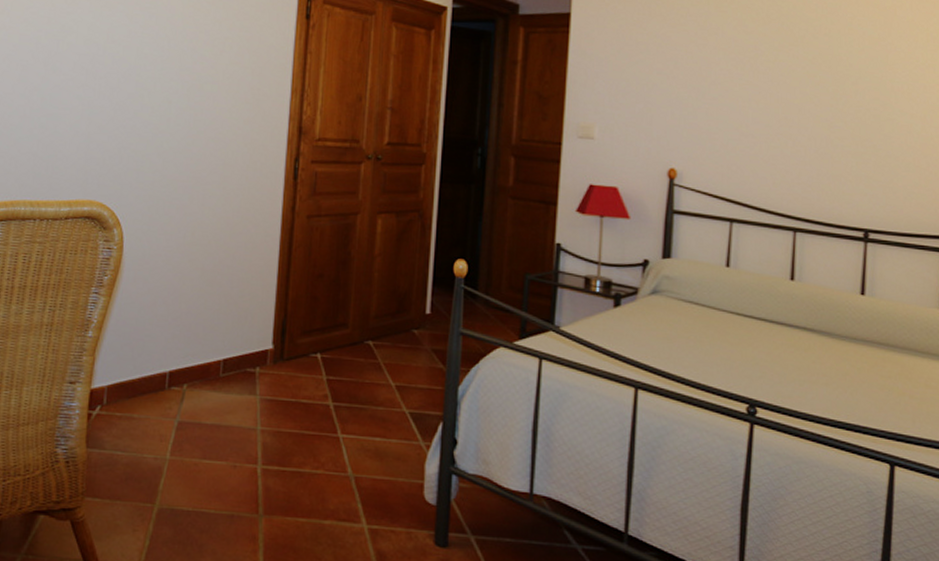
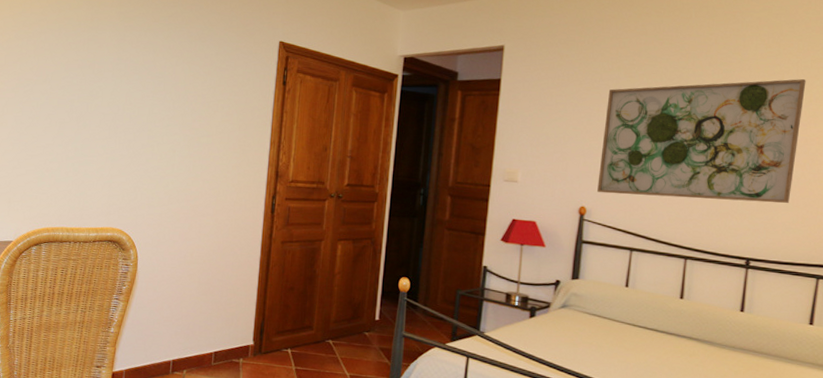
wall art: none [689,15,922,163] -> present [597,79,806,203]

